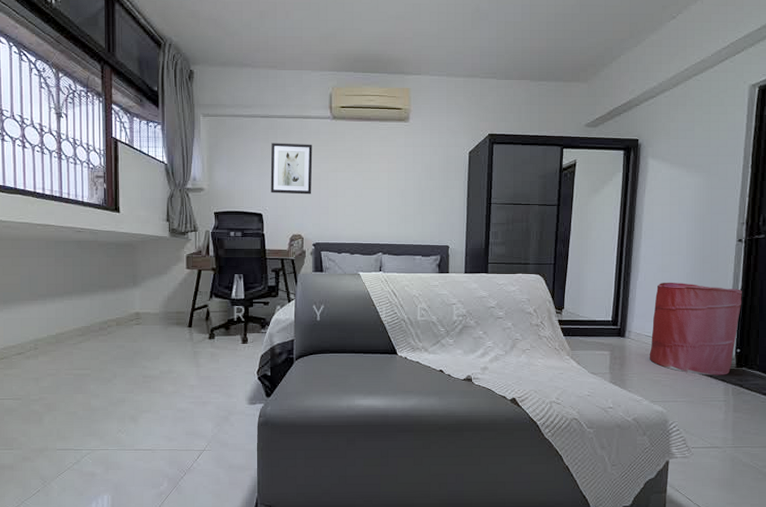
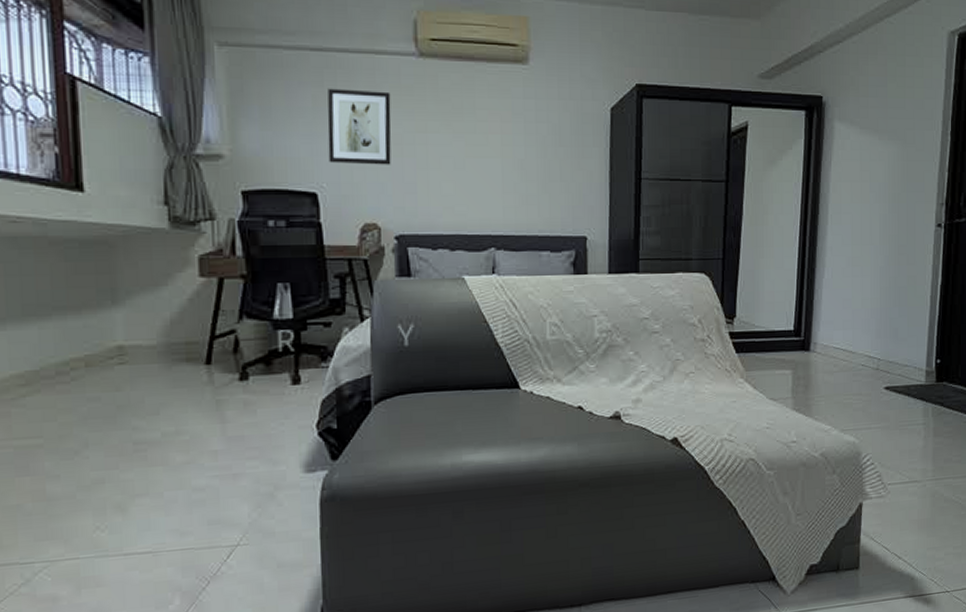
laundry hamper: present [649,282,742,375] -> none [838,278,942,394]

